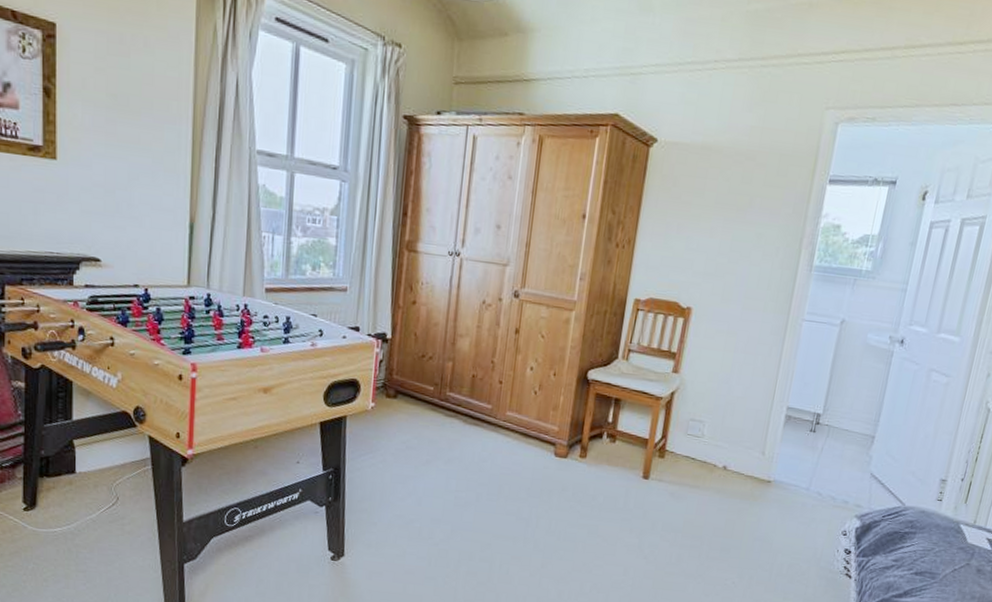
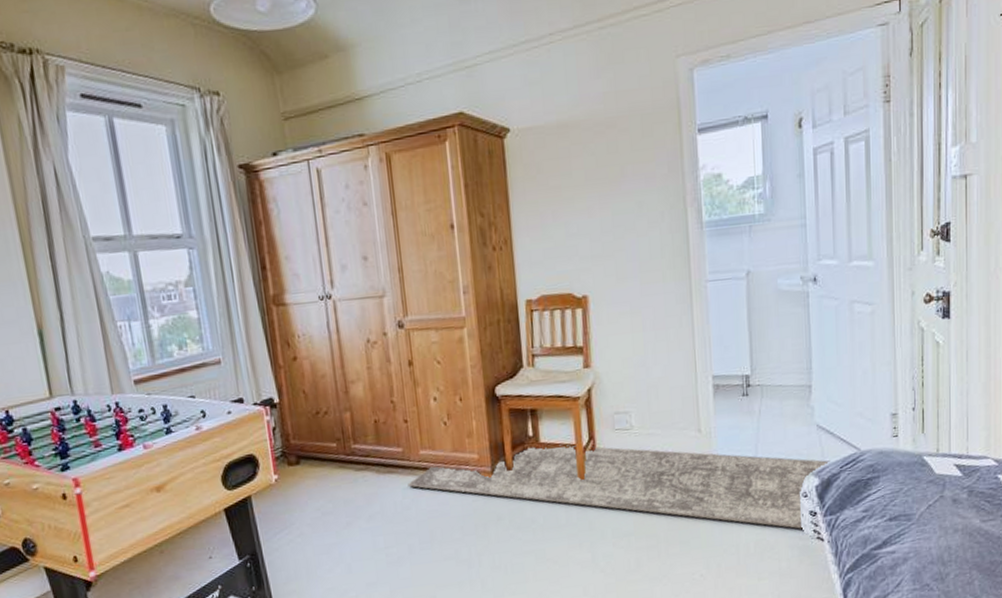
rug: none [489,427,875,564] -> present [408,444,830,530]

